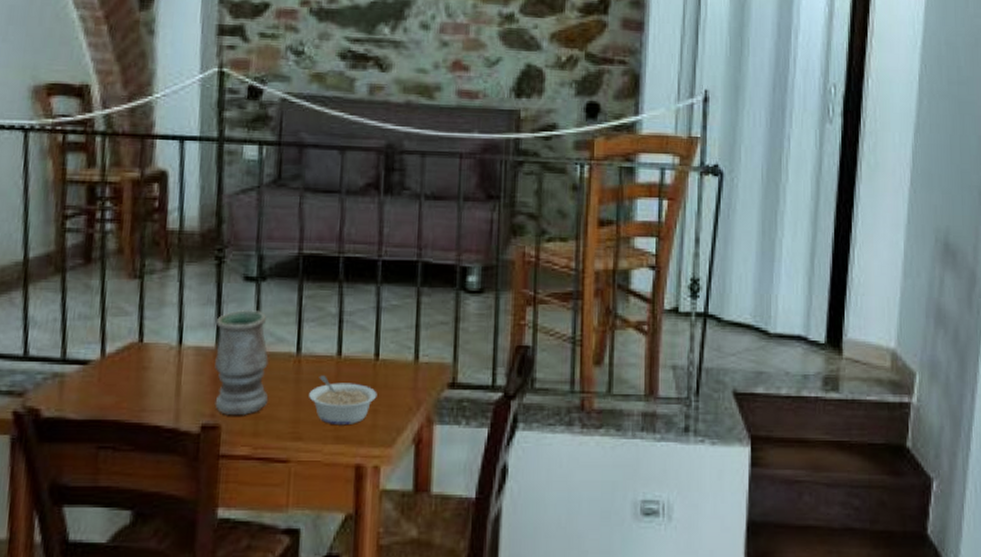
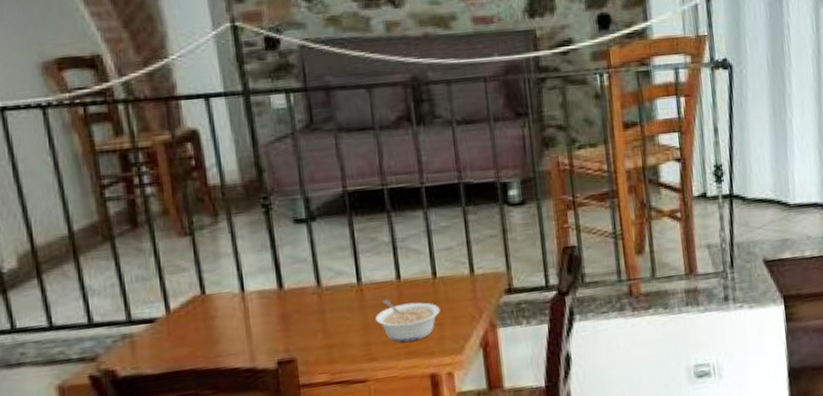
vase: present [215,309,269,416] -> none [274,249,338,349]

